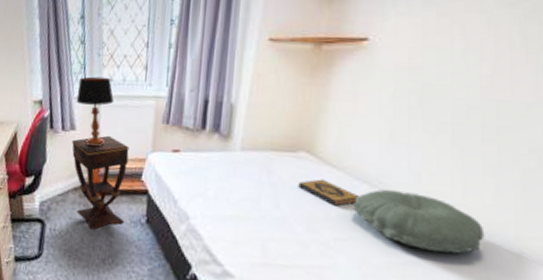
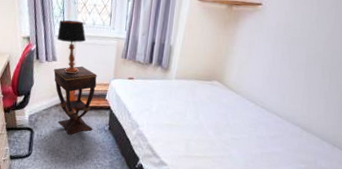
hardback book: present [298,179,360,206] -> none [211,99,249,118]
pillow: present [353,189,485,254] -> none [243,106,317,147]

